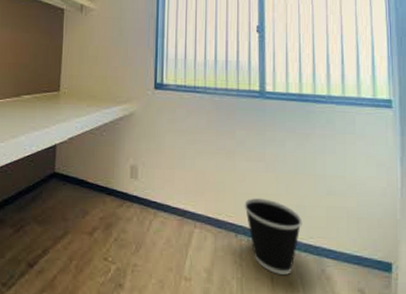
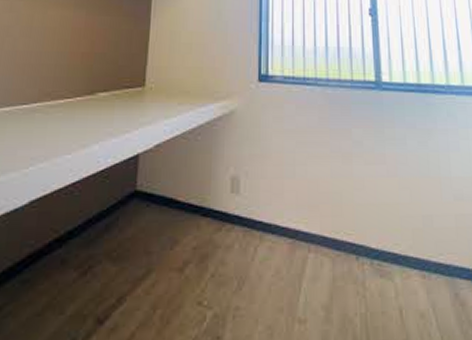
wastebasket: present [244,198,302,275] -> none [364,209,430,305]

